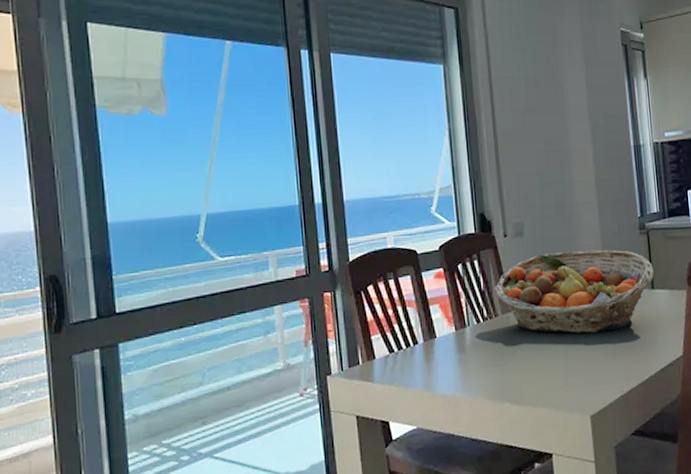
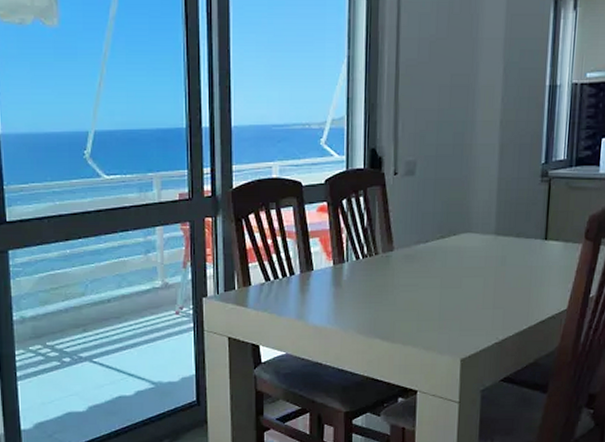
fruit basket: present [495,249,654,334] -> none [378,195,550,279]

